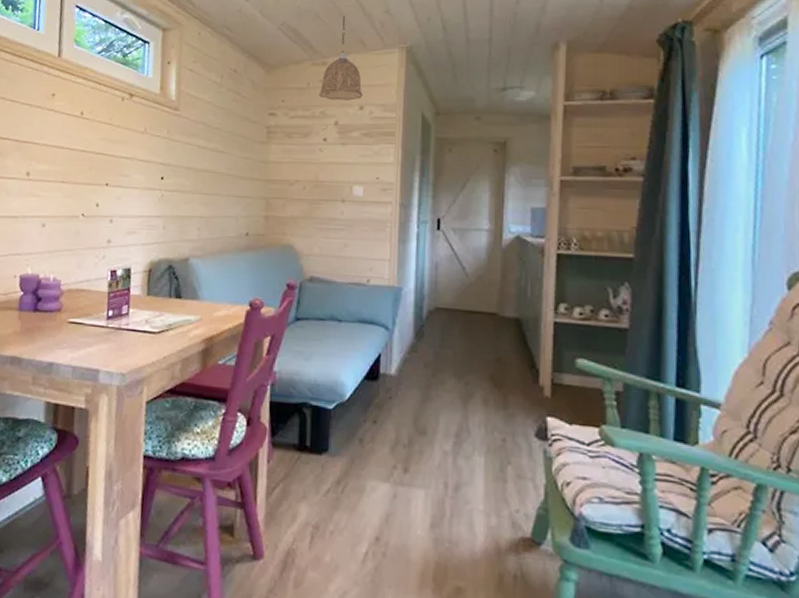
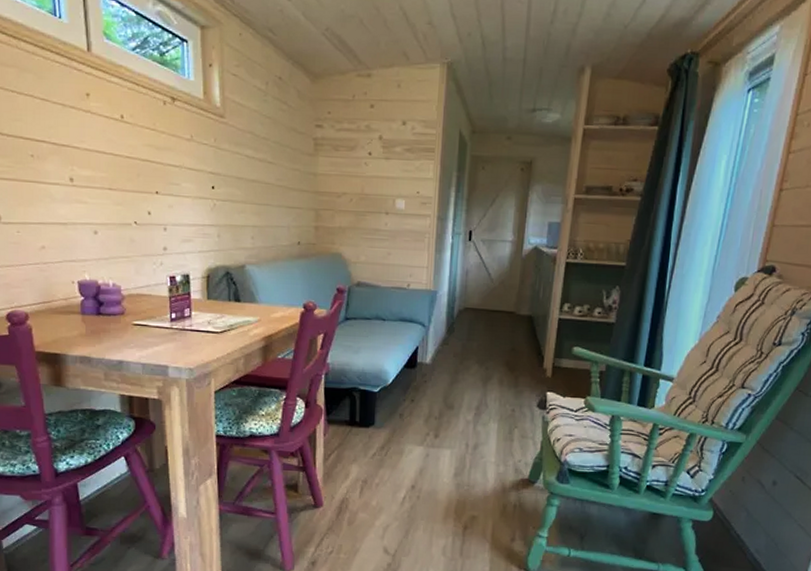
pendant lamp: present [319,15,363,101] -> none [364,24,406,115]

